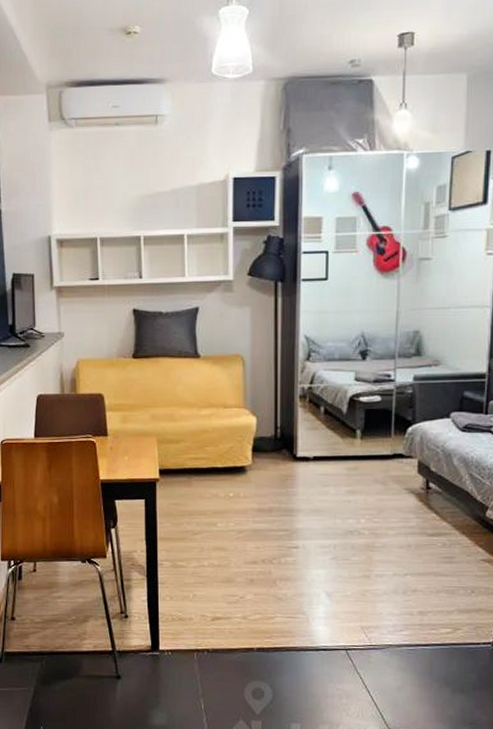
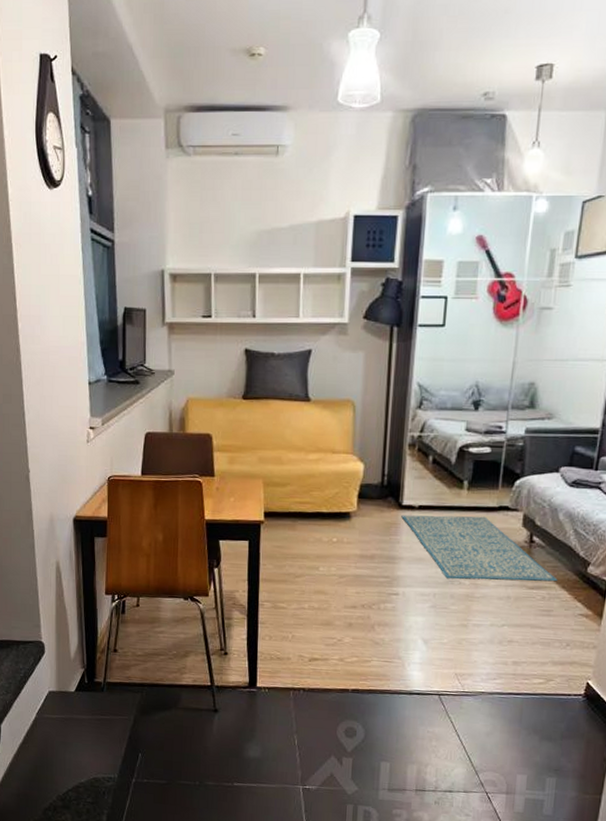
rug: none [296,465,457,530] -> present [401,515,558,582]

